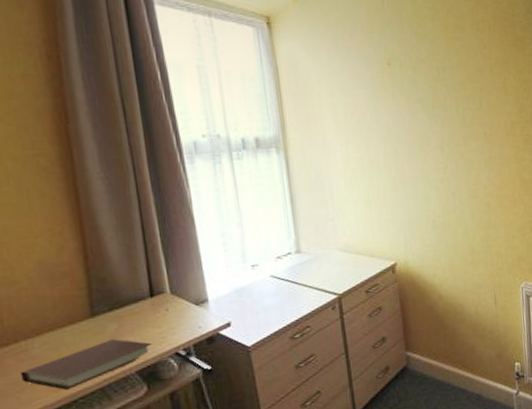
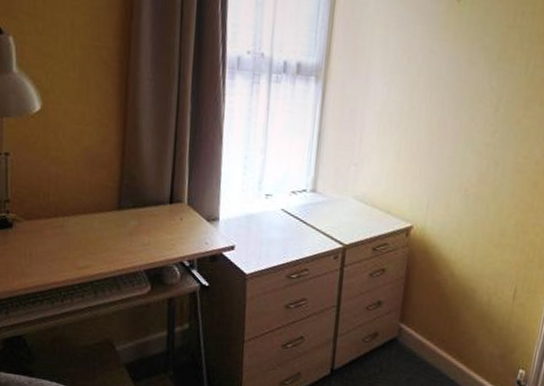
notebook: present [20,339,152,391] -> none [54,234,163,271]

